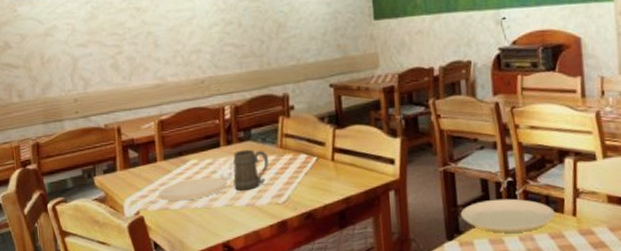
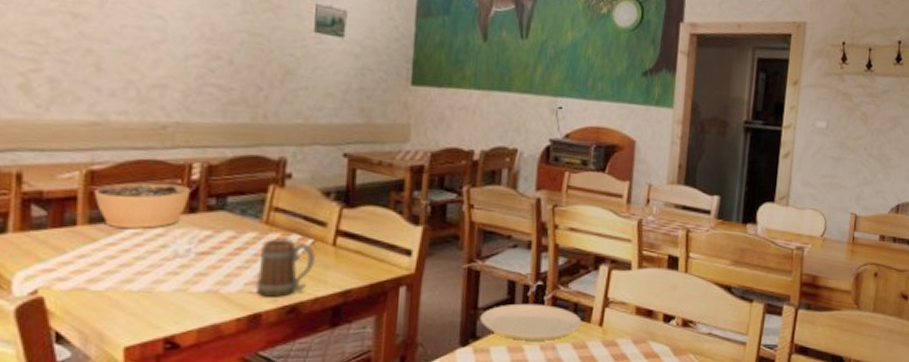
plate: present [159,177,227,201] -> none [73,252,183,280]
salad: none [164,123,226,162] -> present [94,182,191,229]
beer mug: present [233,149,269,191] -> none [192,221,248,273]
beer mug: none [279,158,321,207] -> present [255,238,317,297]

